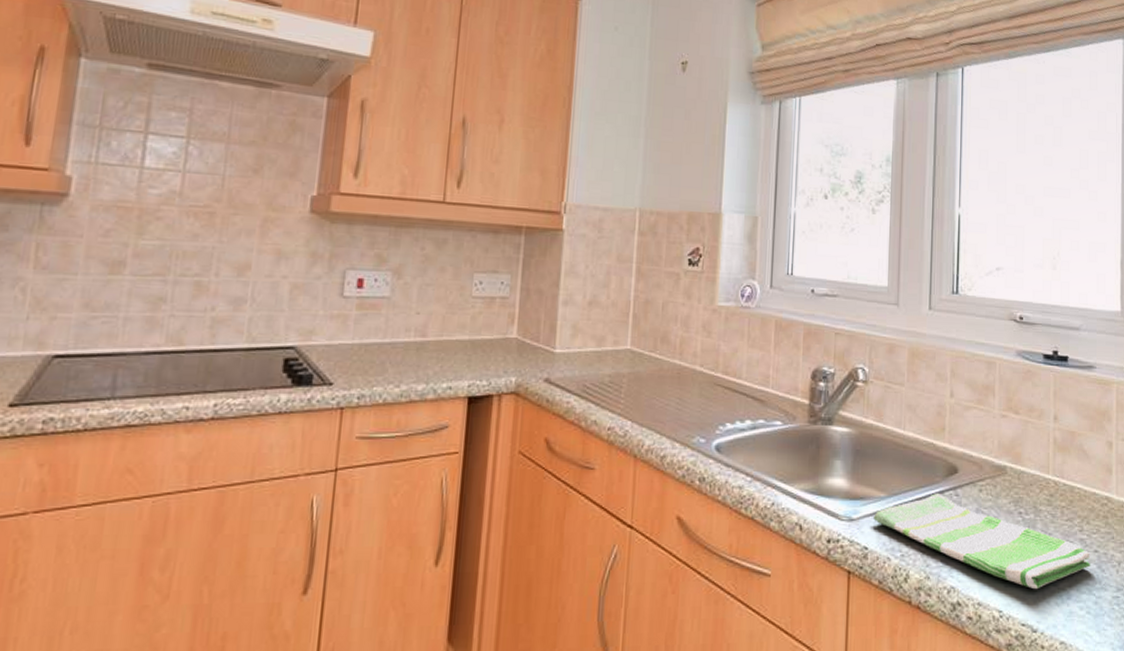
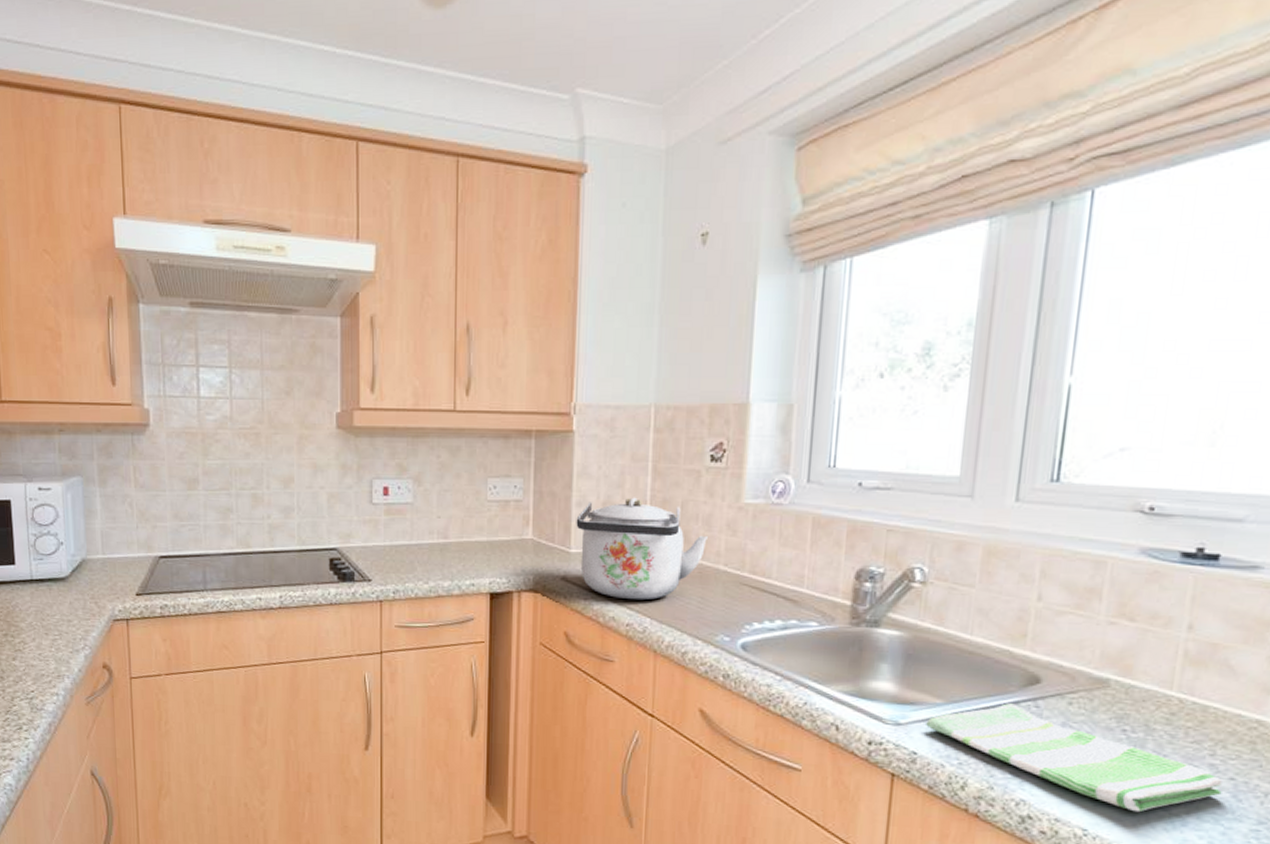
kettle: none [561,297,685,403] -> present [576,497,708,600]

